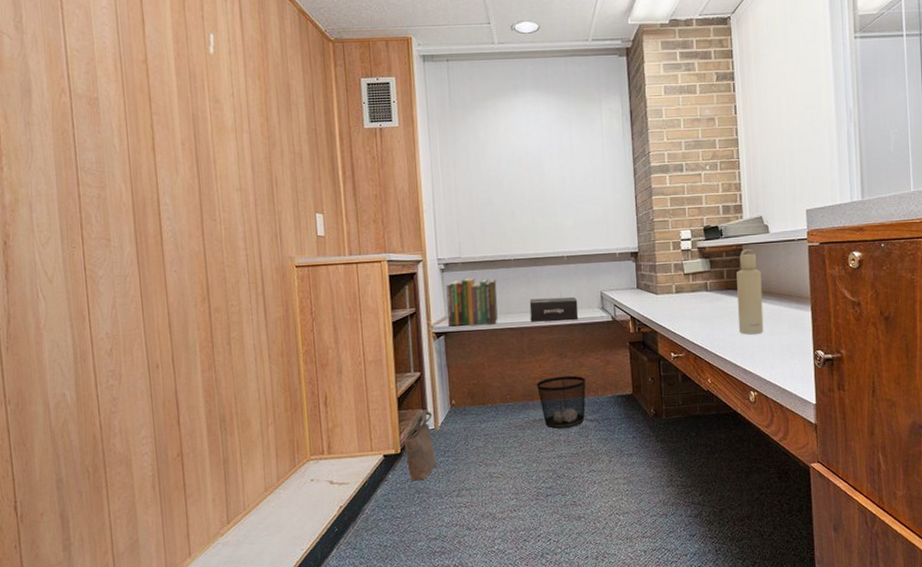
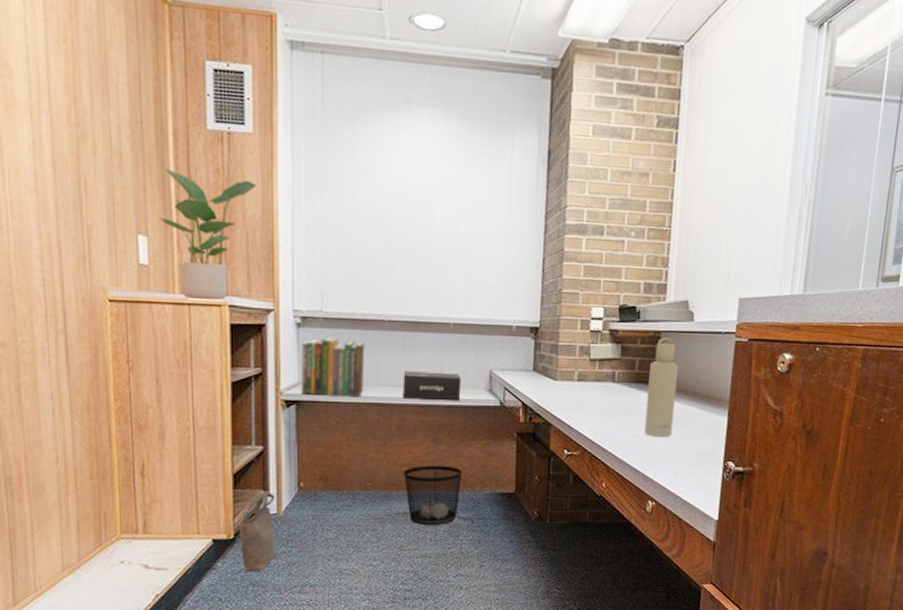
potted plant: none [331,161,404,259] -> present [159,169,257,301]

